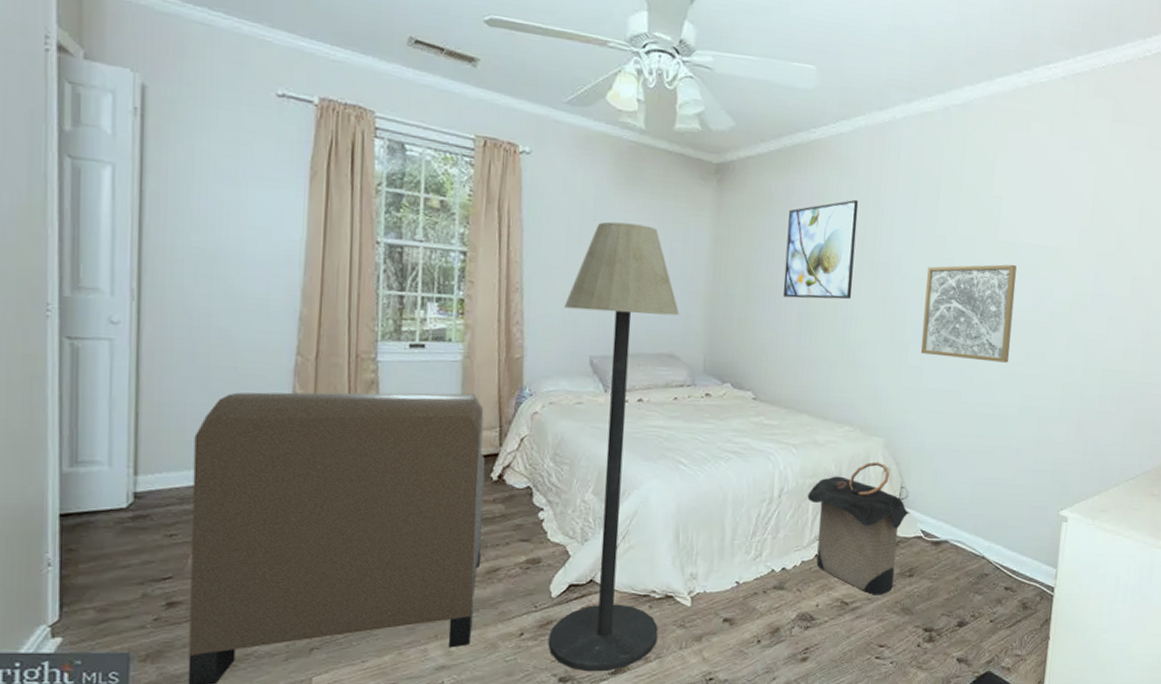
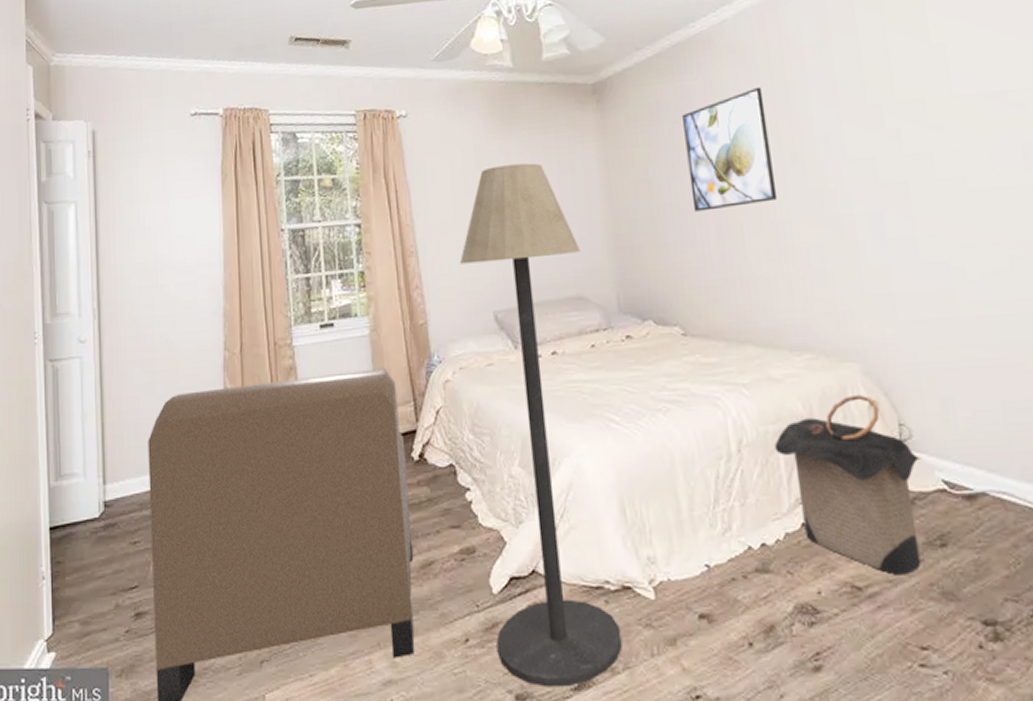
wall art: present [920,264,1017,363] -> none [866,119,1012,250]

